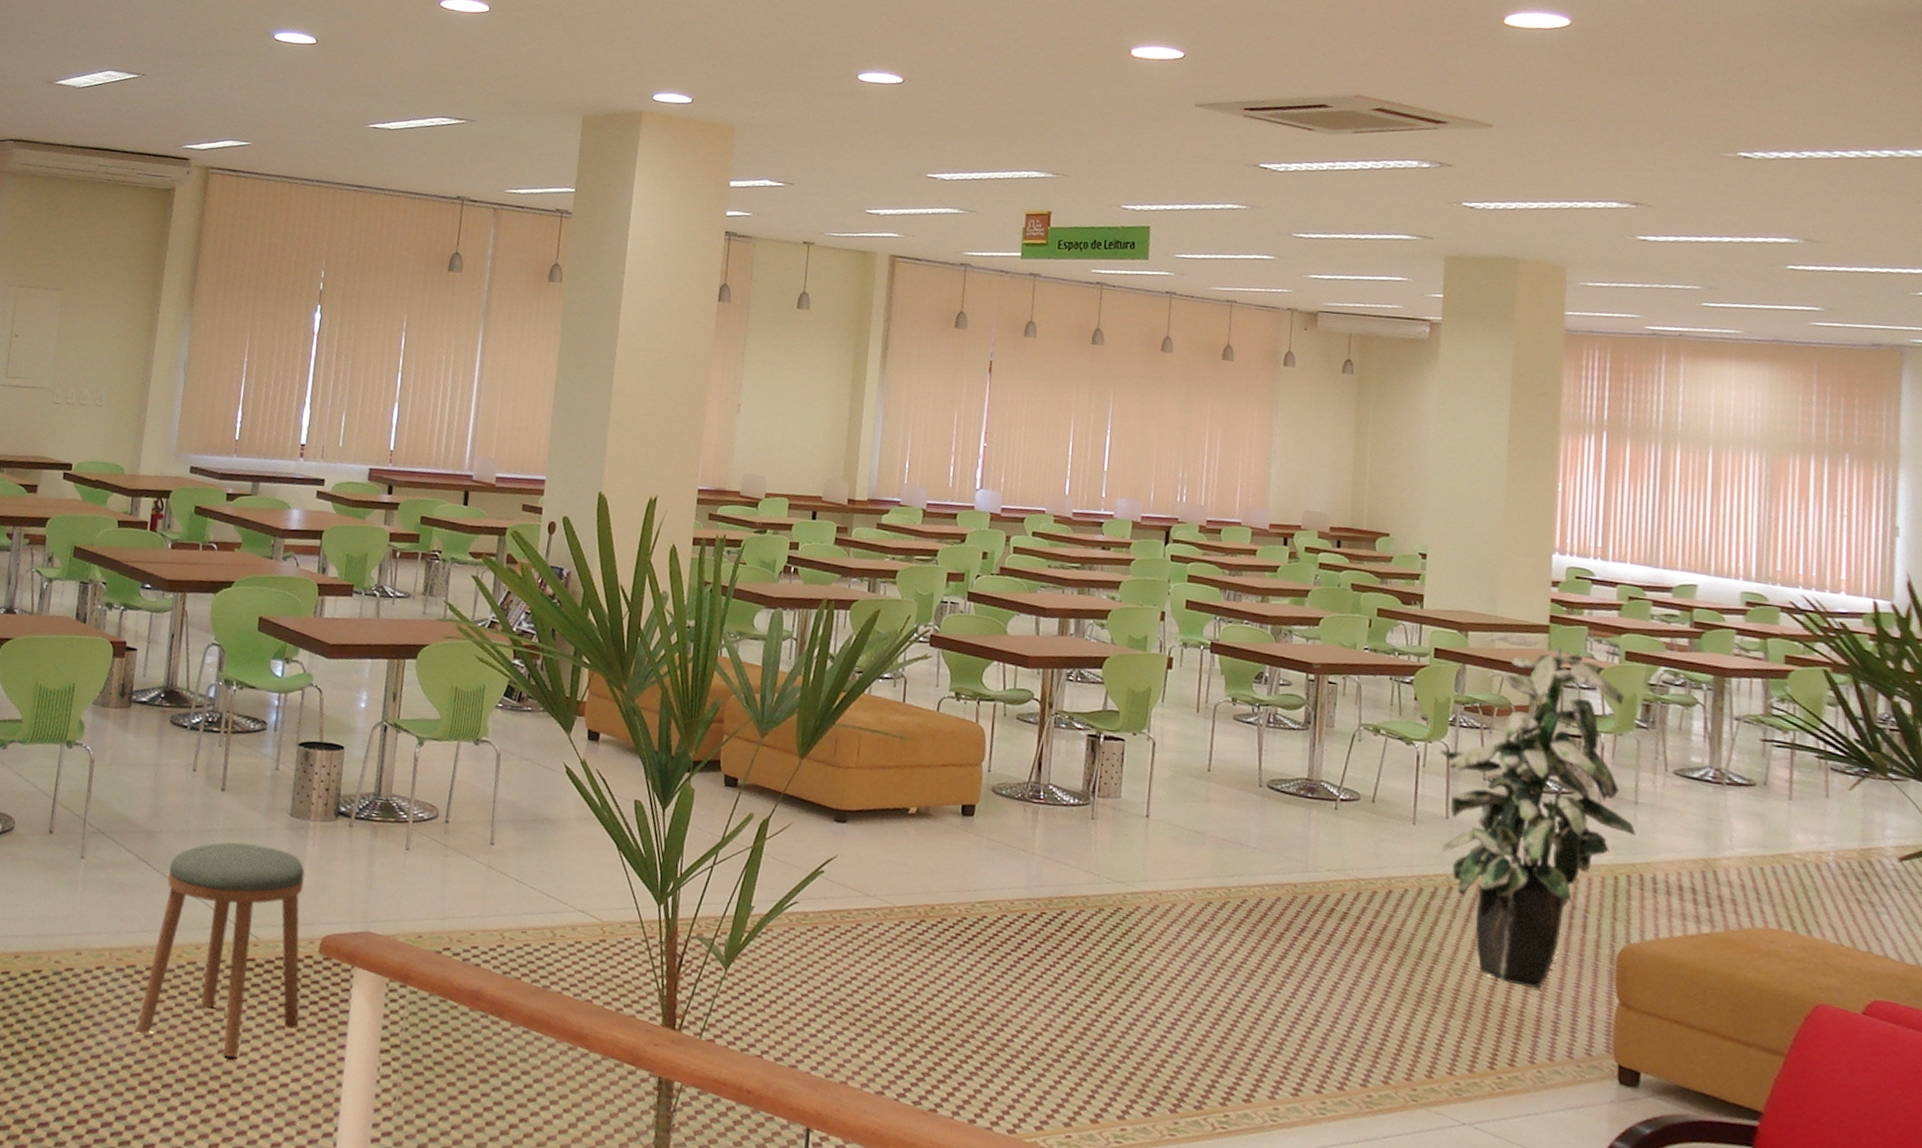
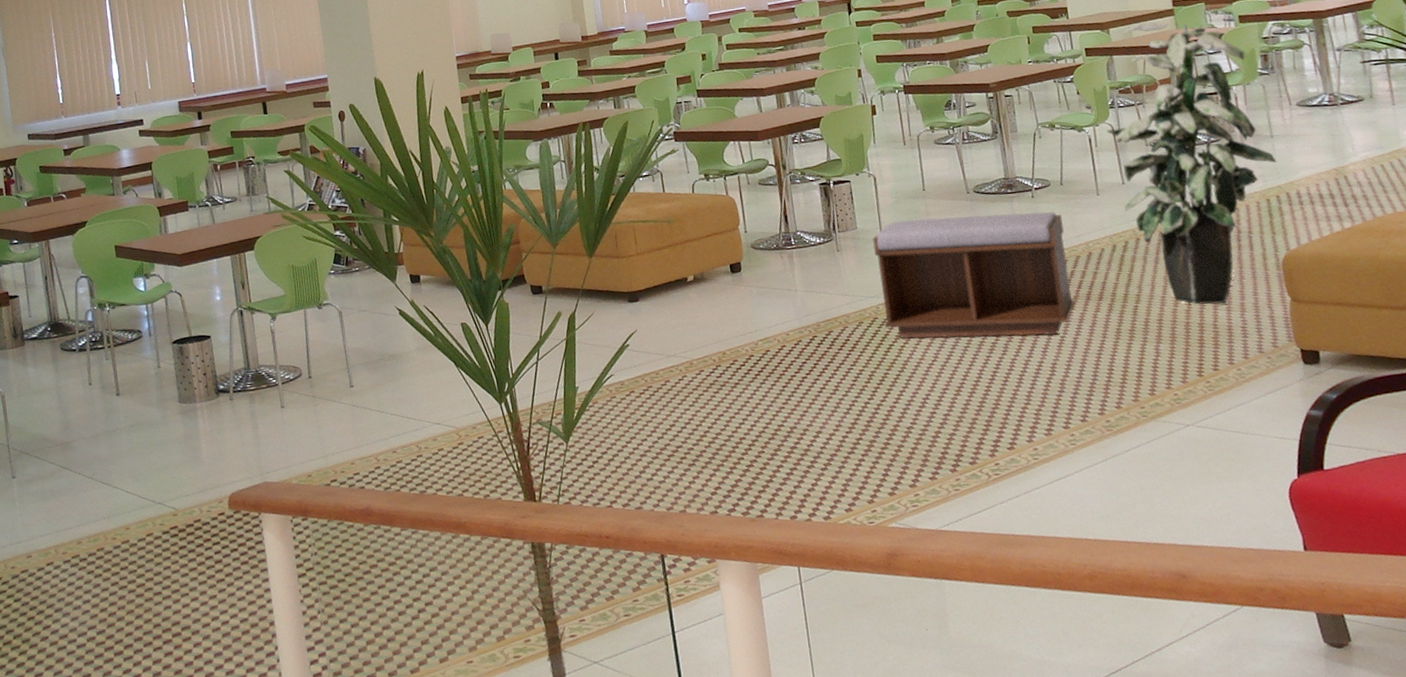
stool: present [136,842,305,1057] -> none [88,431,226,611]
bench: none [1128,799,1365,979] -> present [872,211,1074,339]

